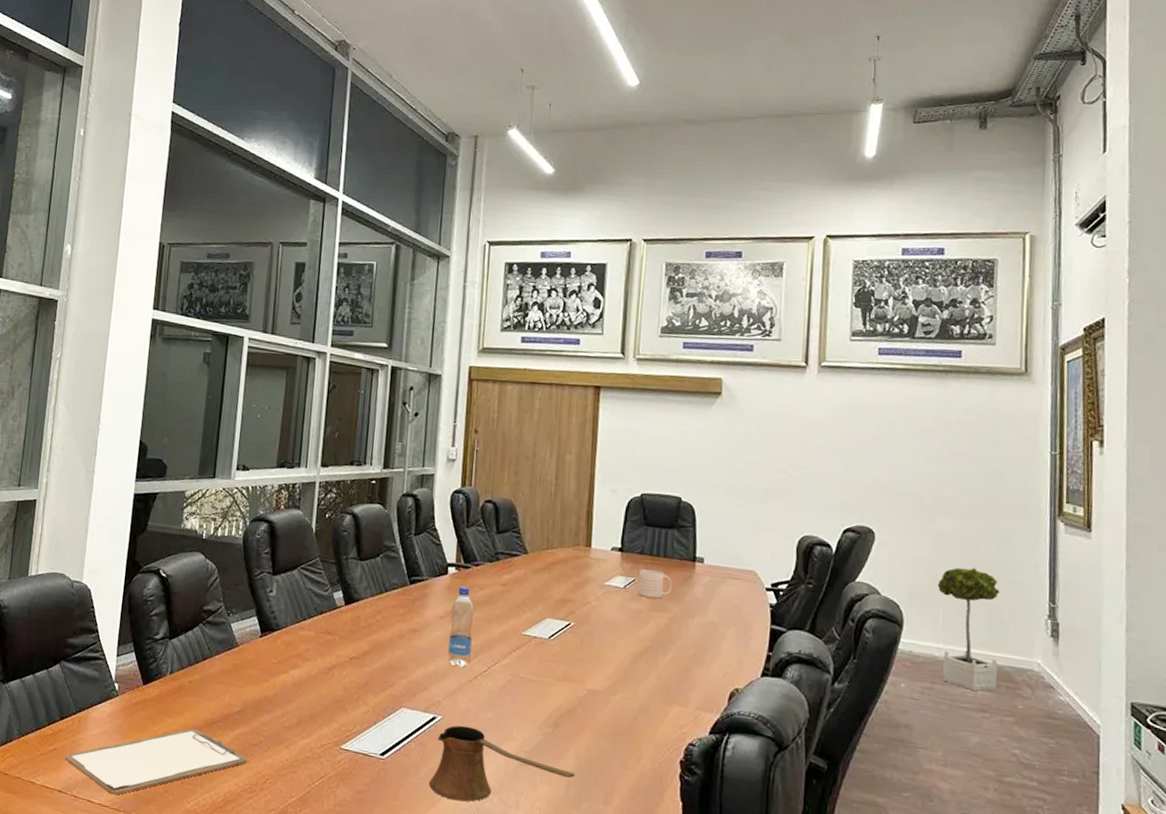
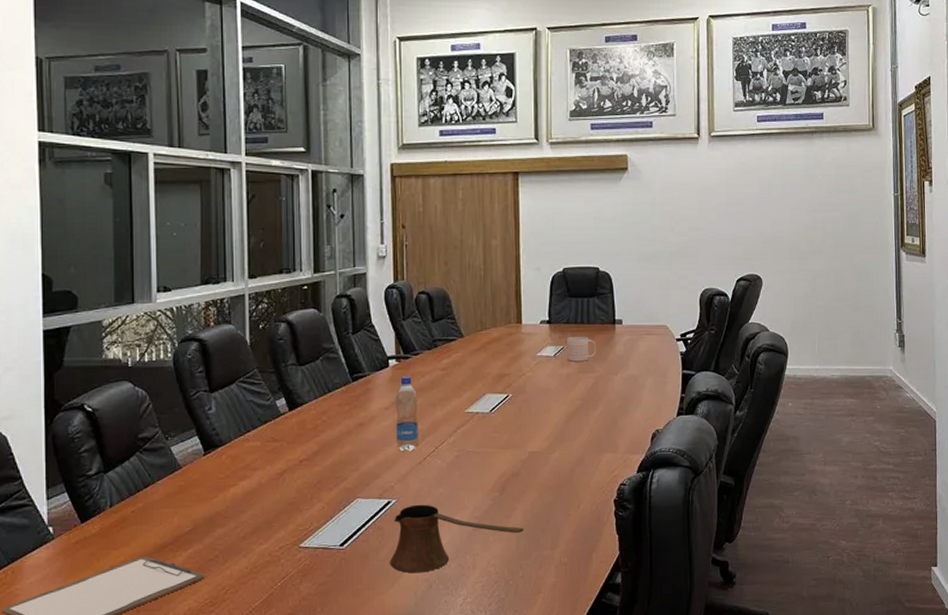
potted tree: present [937,567,1000,692] -> none [813,298,861,401]

